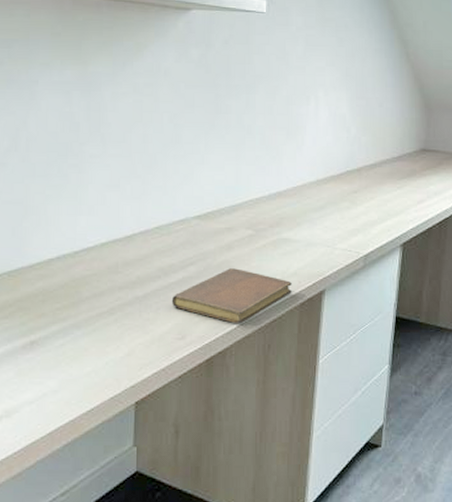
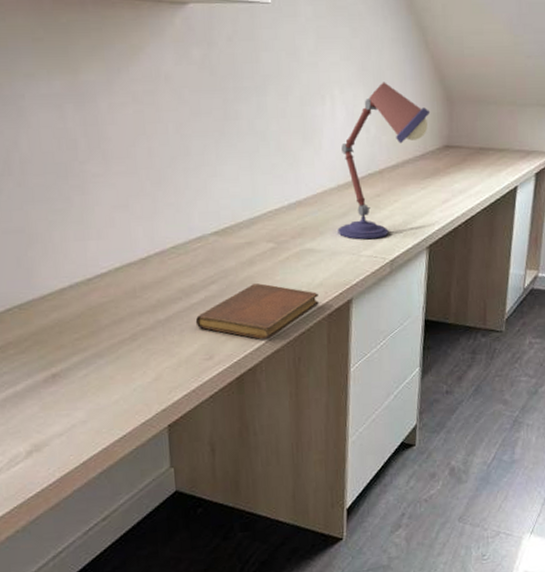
desk lamp: none [314,87,409,233] -> present [338,82,431,240]

